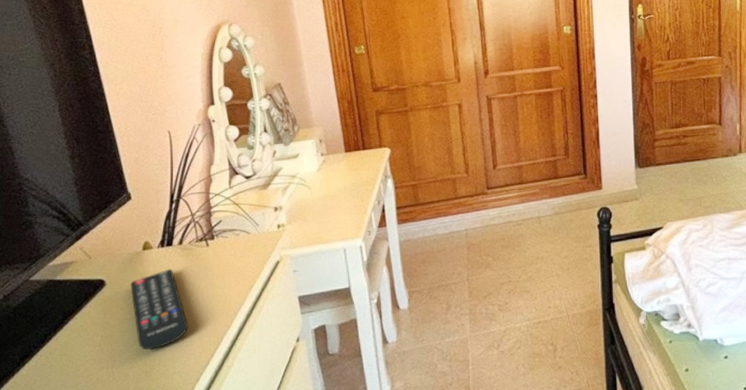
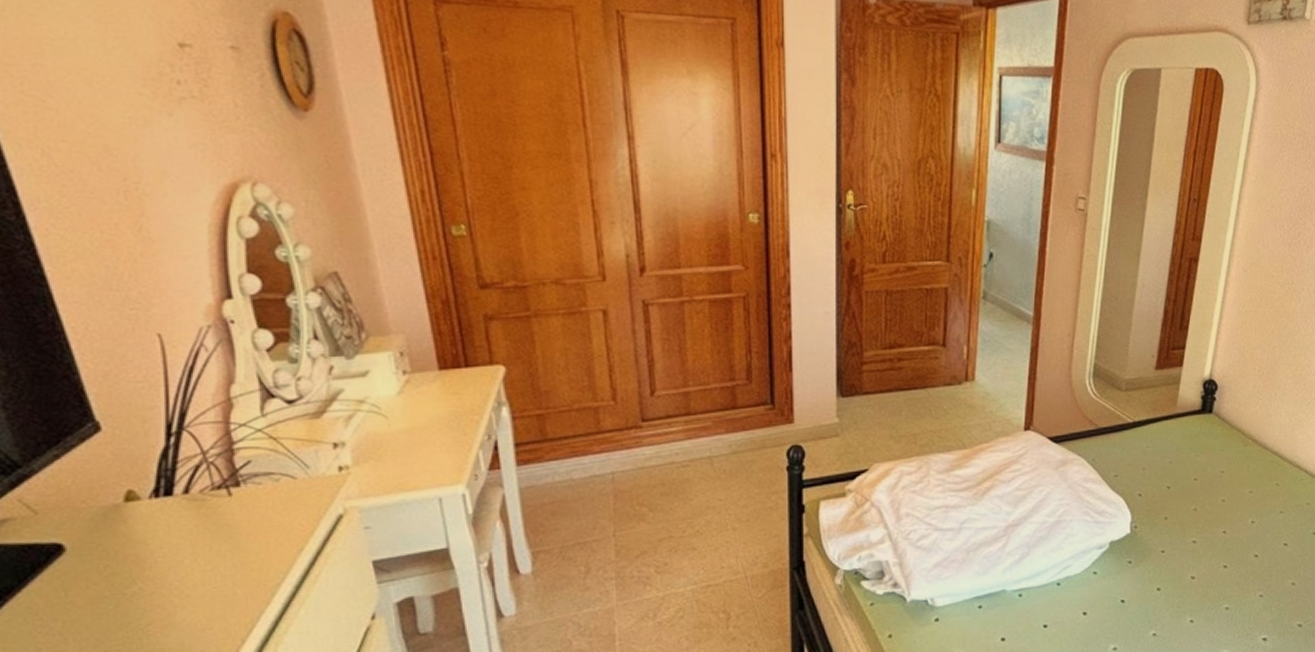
remote control: present [130,269,189,350] -> none [107,527,205,638]

